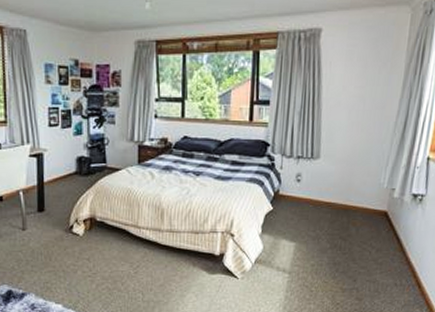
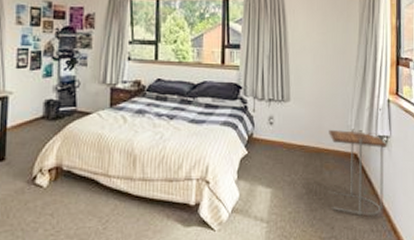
side table: none [353,187,422,270] -> present [328,129,388,216]

